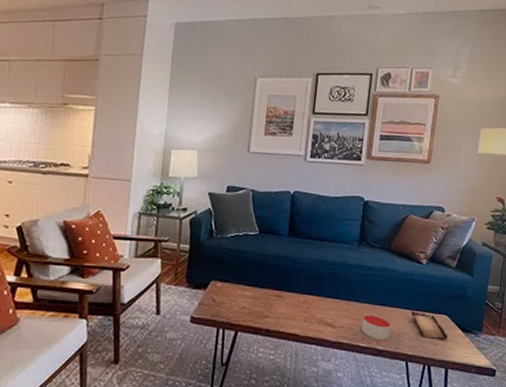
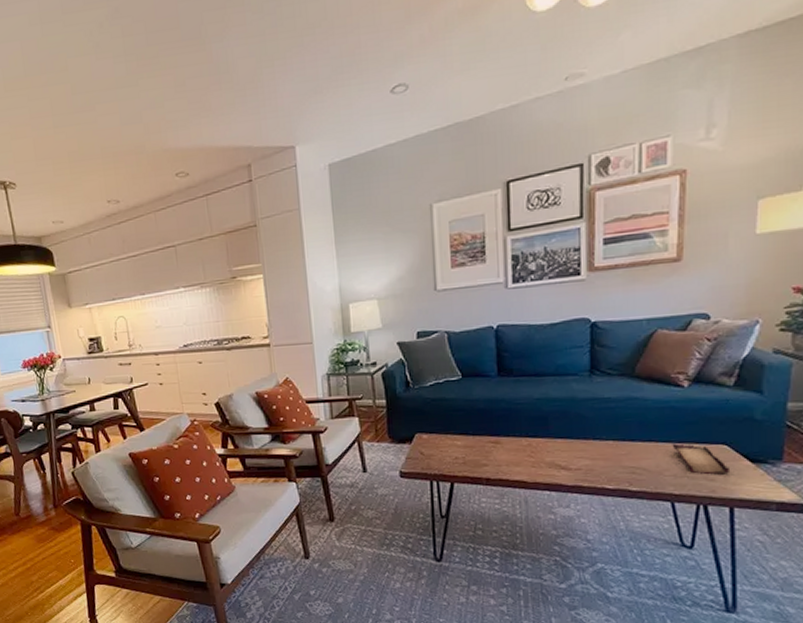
candle: present [362,314,391,340] -> none [606,452,646,480]

